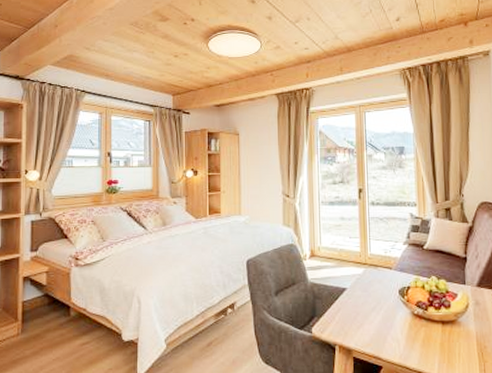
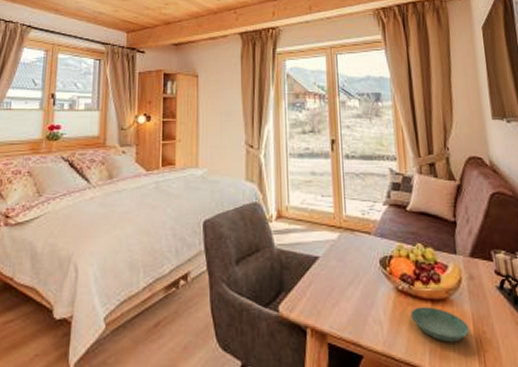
saucer: none [424,327,474,355] -> present [411,306,470,343]

